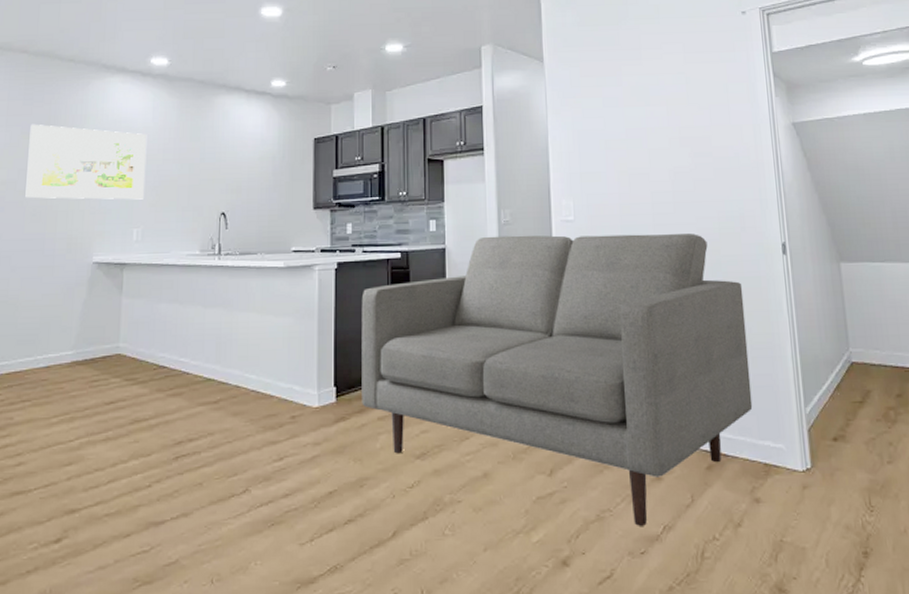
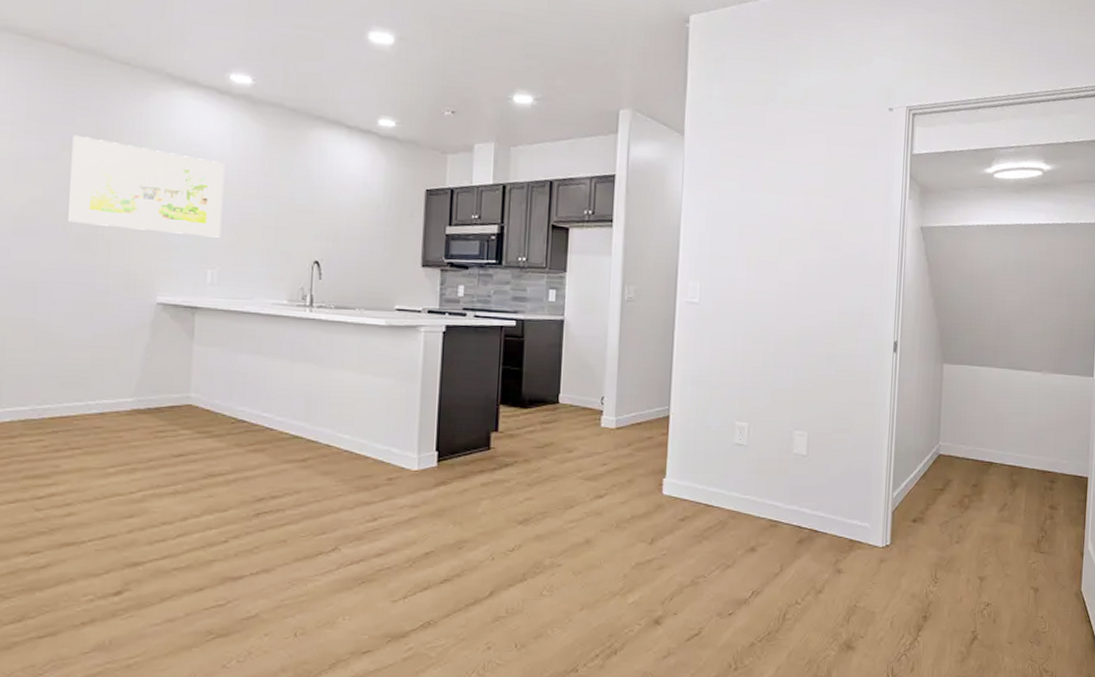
sofa: present [361,234,753,526] -> none [465,311,853,591]

